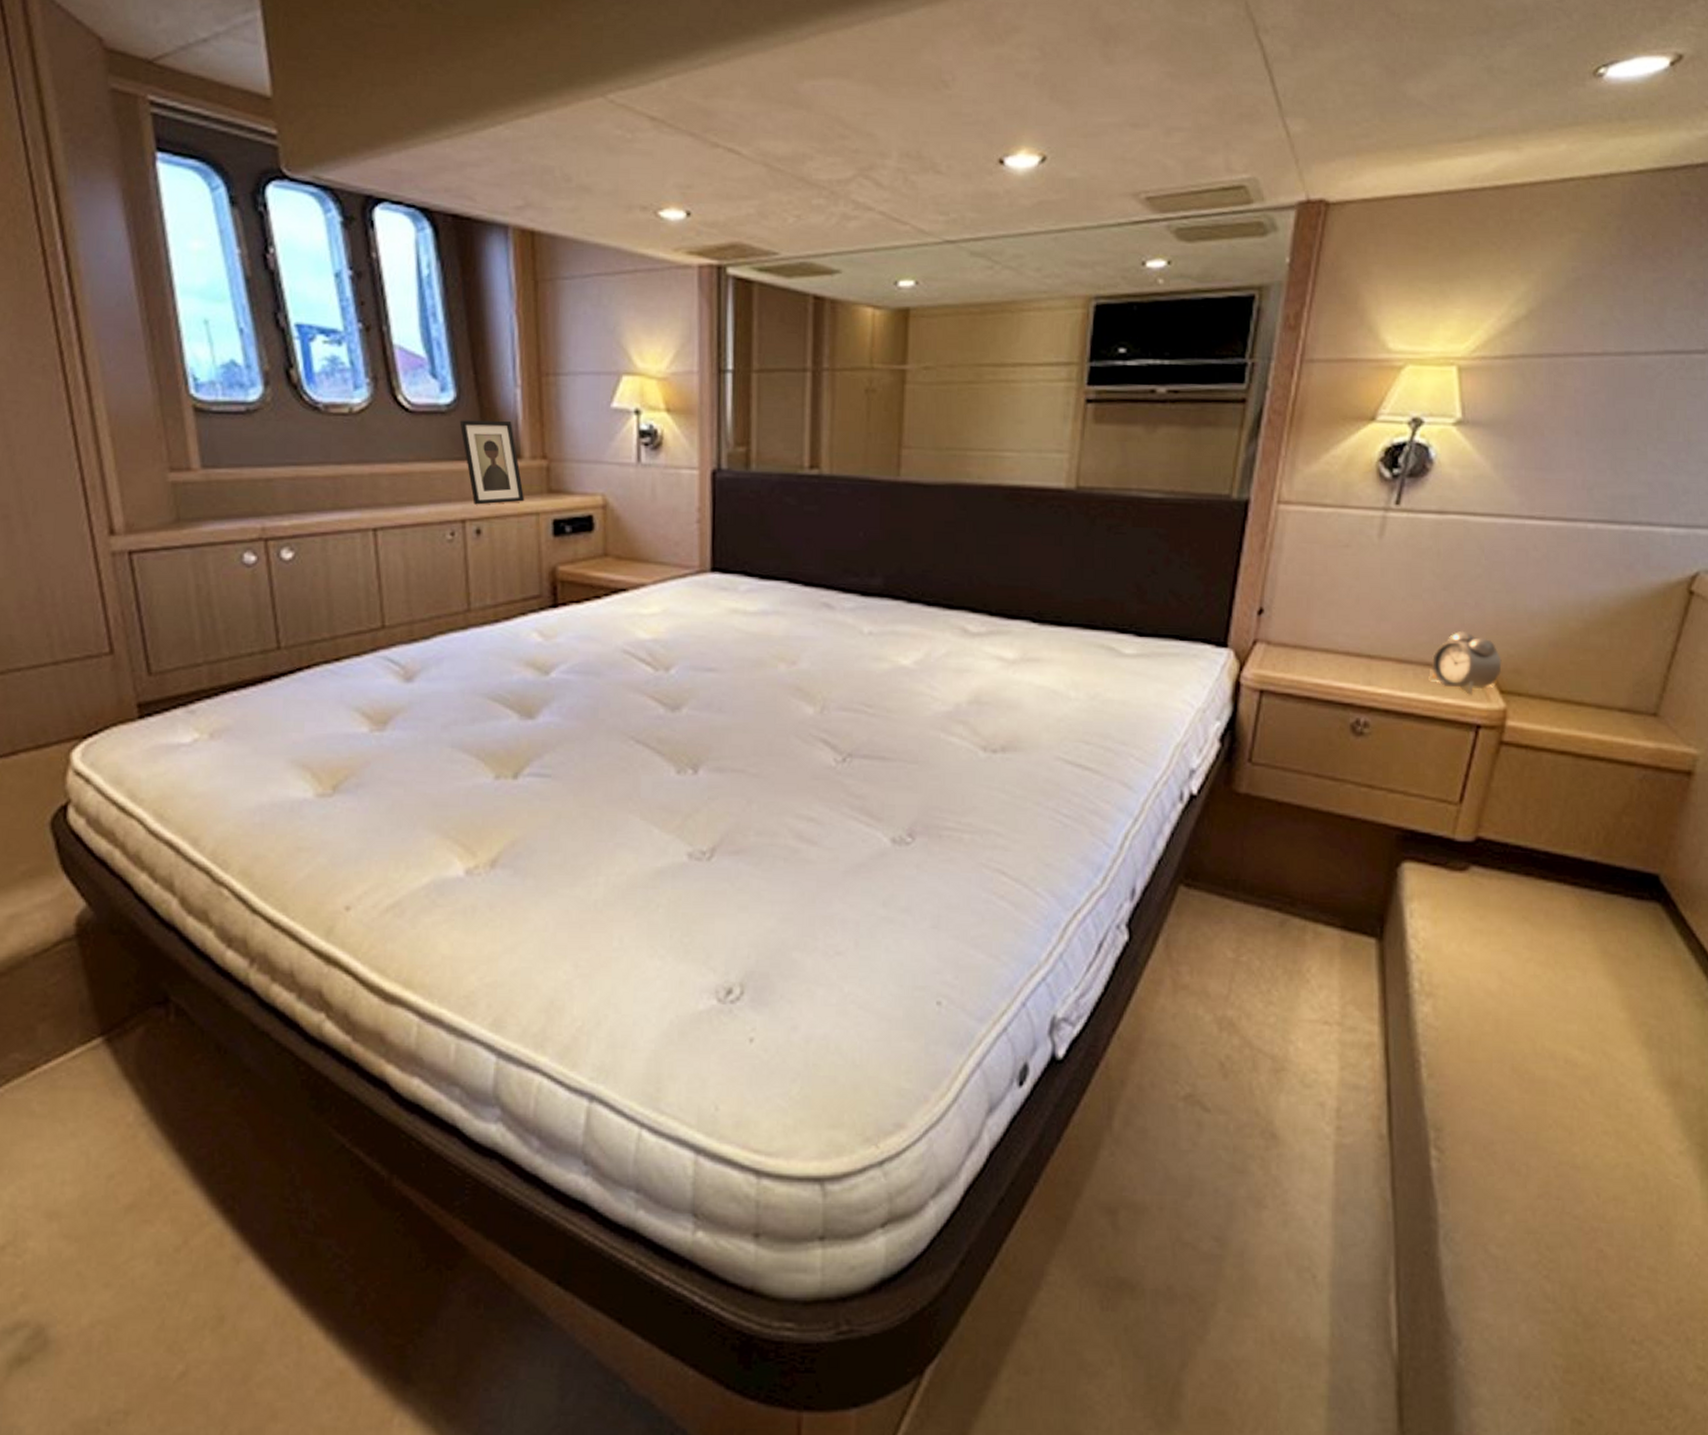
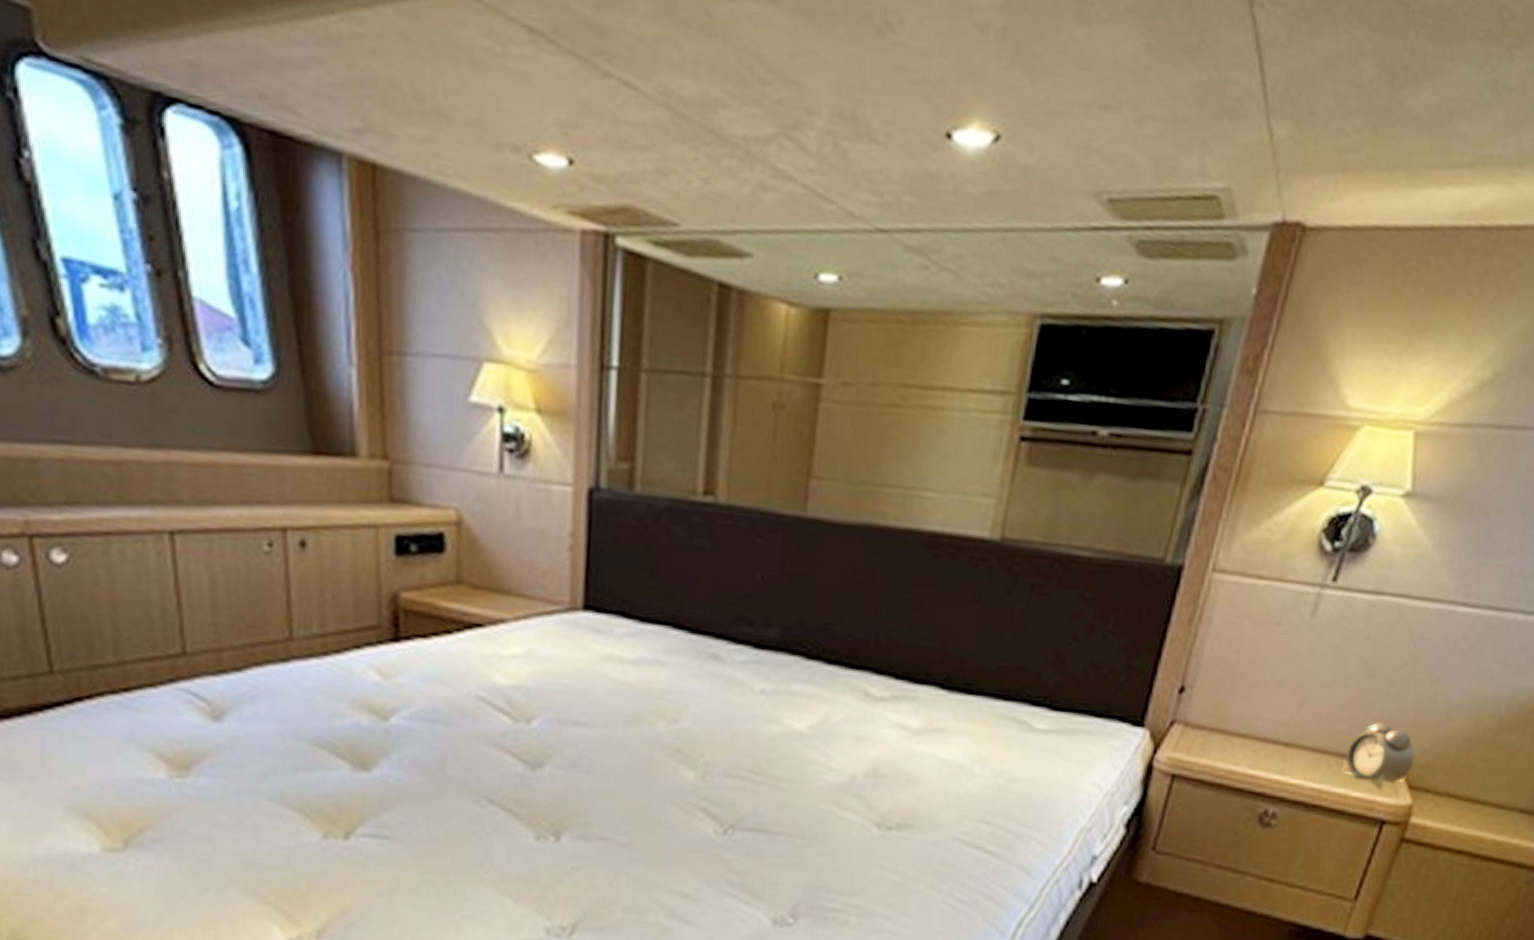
picture frame: present [459,420,525,505] -> none [279,402,361,512]

